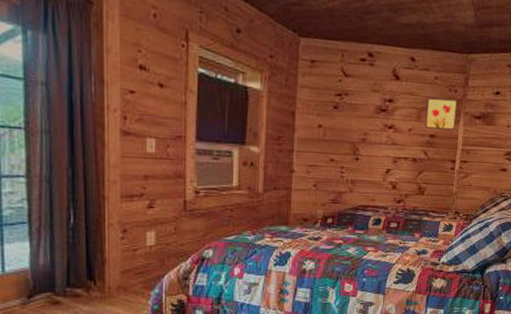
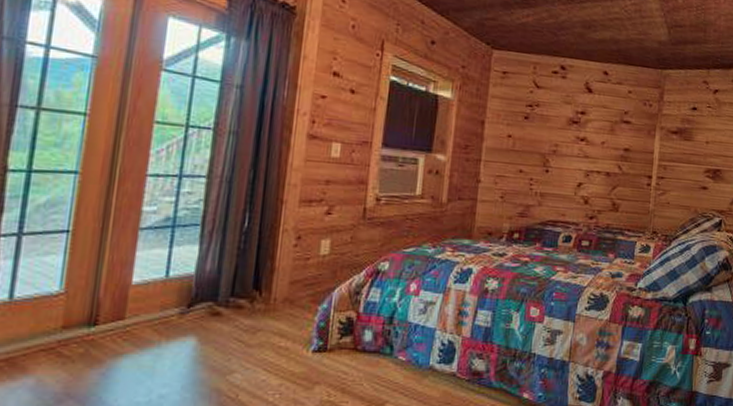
wall art: present [424,97,458,130] -> none [618,111,653,145]

